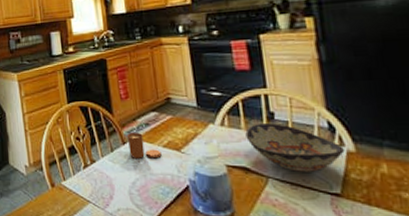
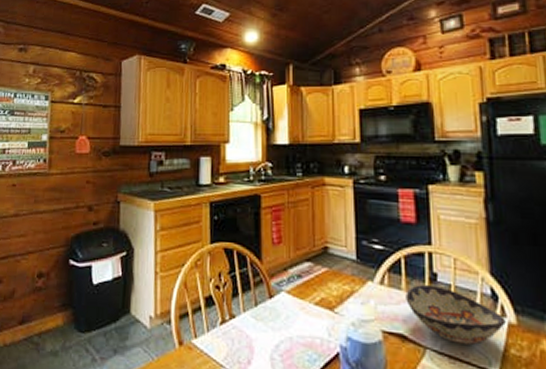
candle: present [126,133,162,159] -> none [275,285,312,318]

